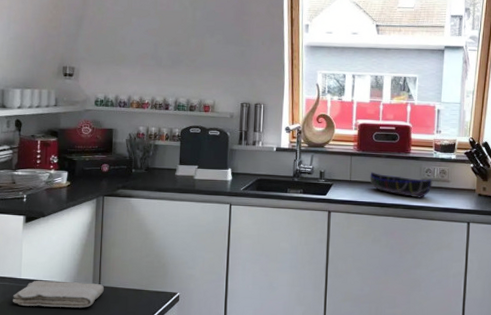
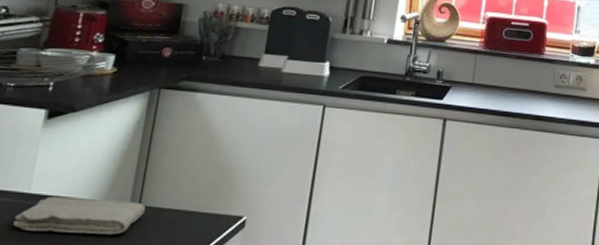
bowl: present [370,171,432,198] -> none [495,74,567,108]

